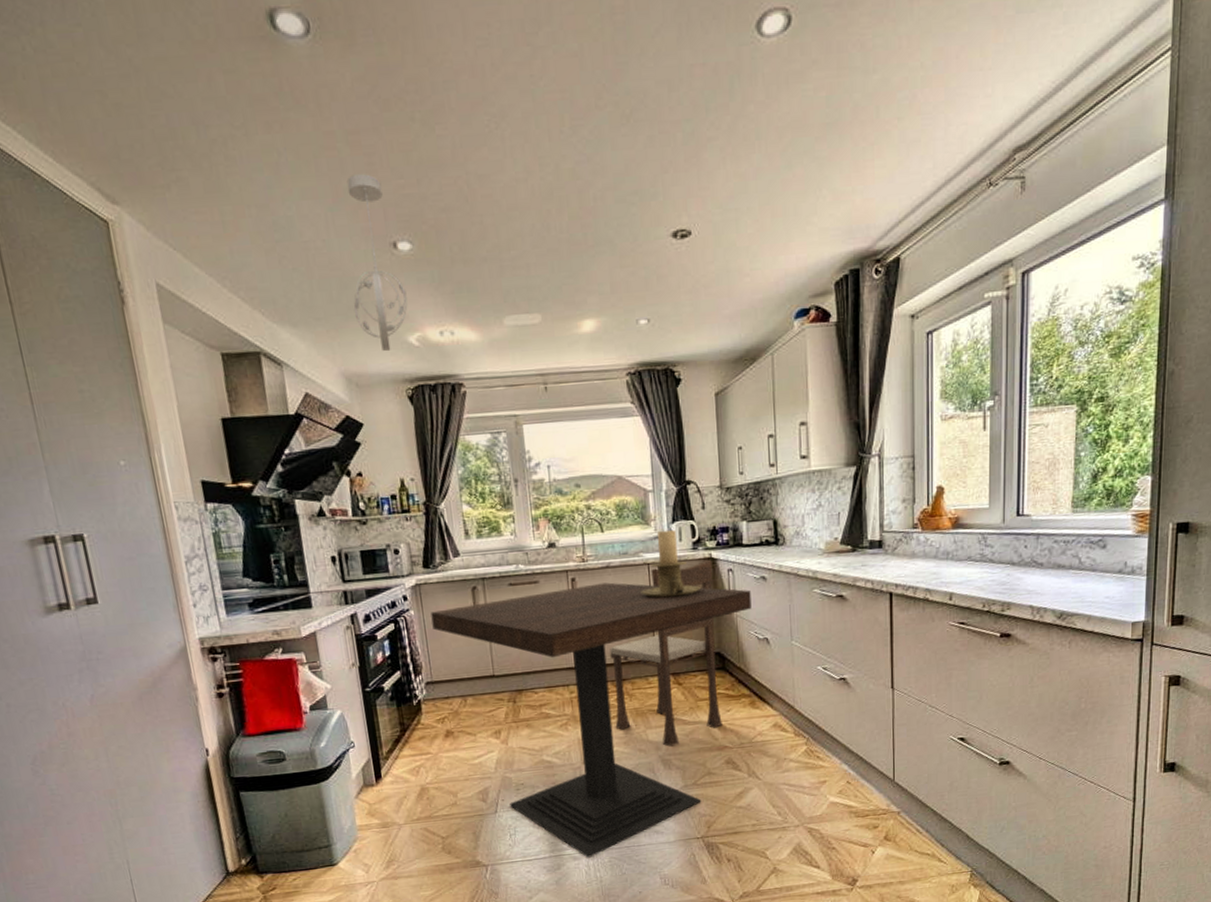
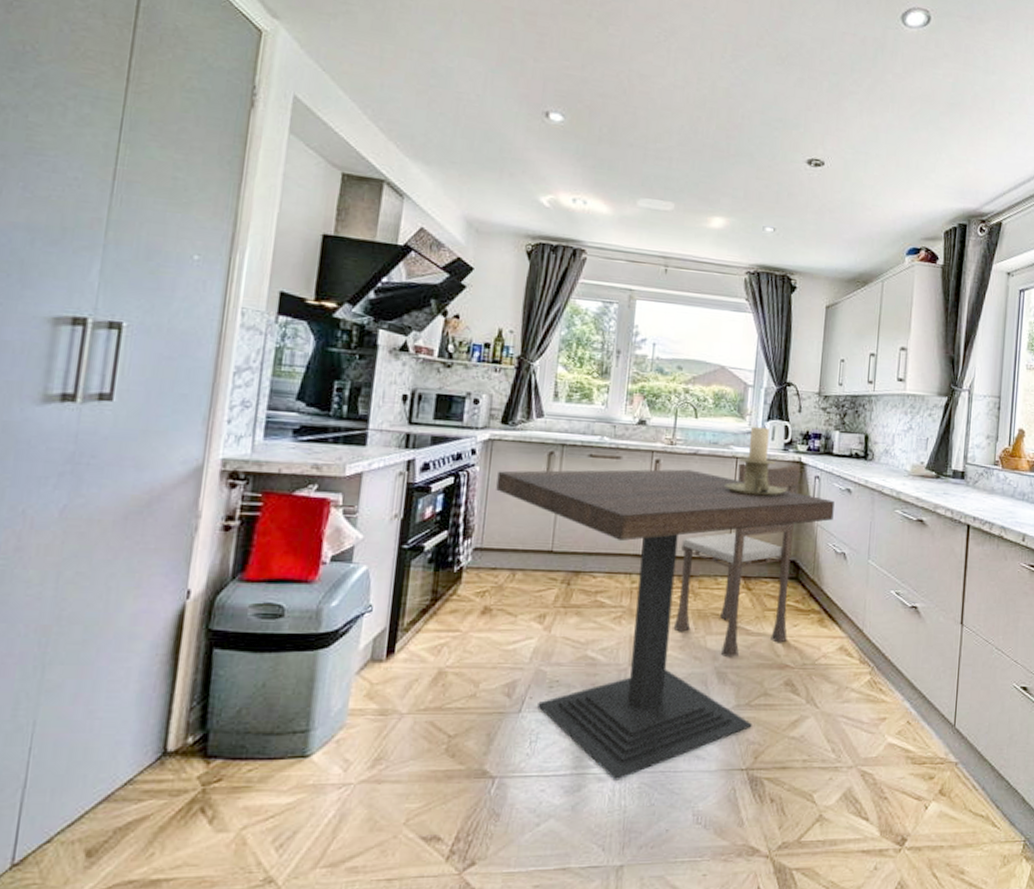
pendant light: present [346,174,408,352] -> none [491,47,548,207]

